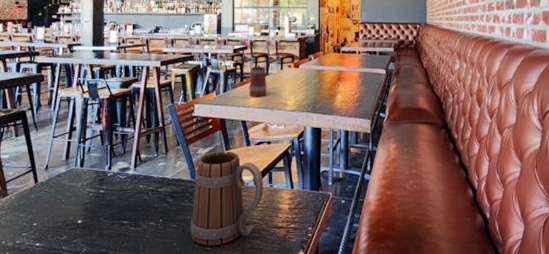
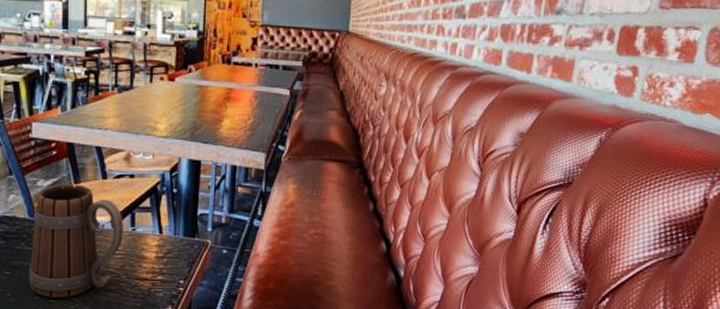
beer mug: present [249,65,267,98] -> none [106,74,131,118]

